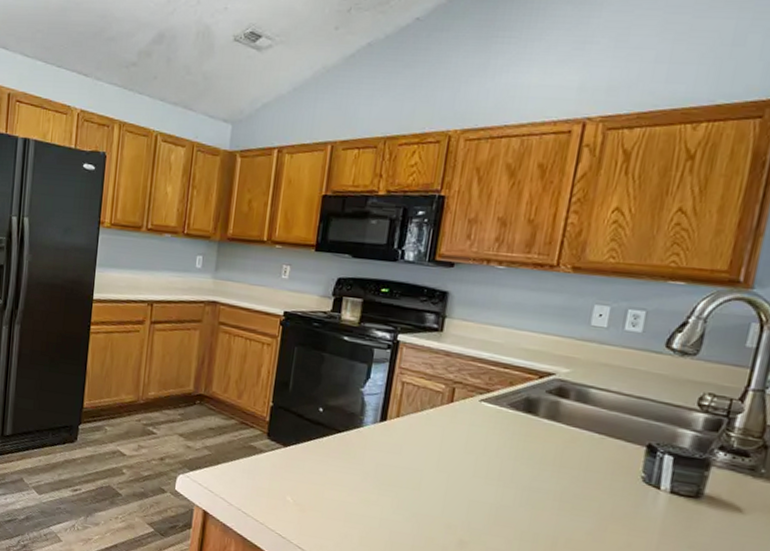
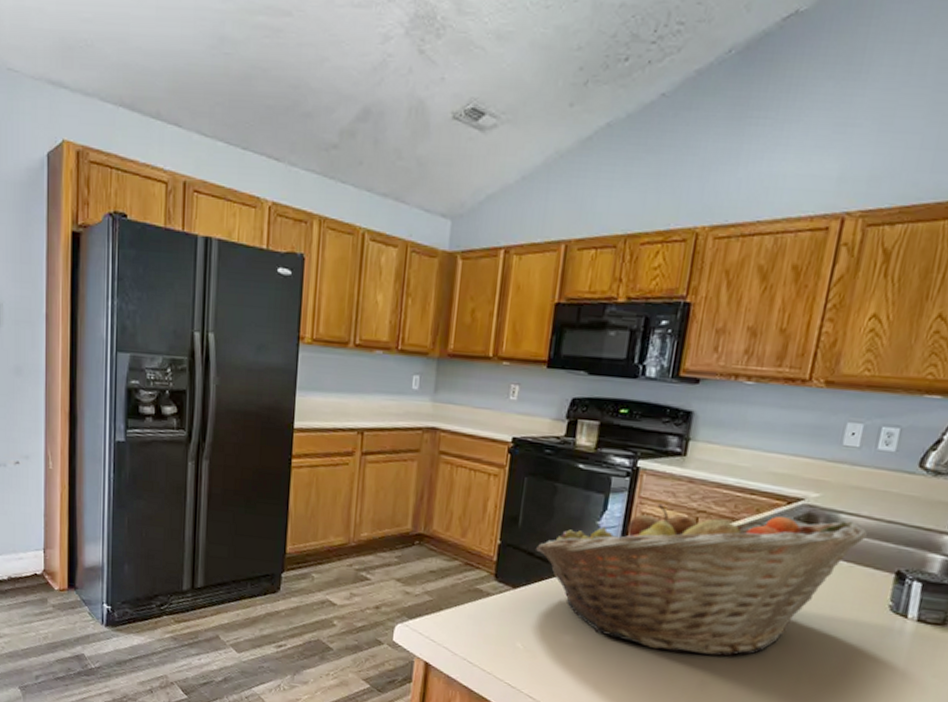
fruit basket: none [305,374,618,519] -> present [536,503,867,657]

